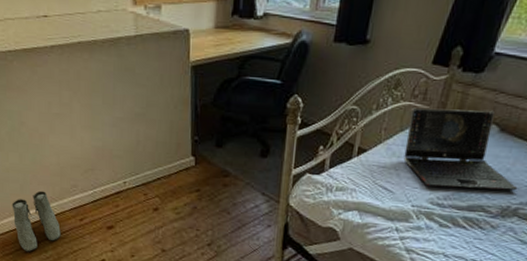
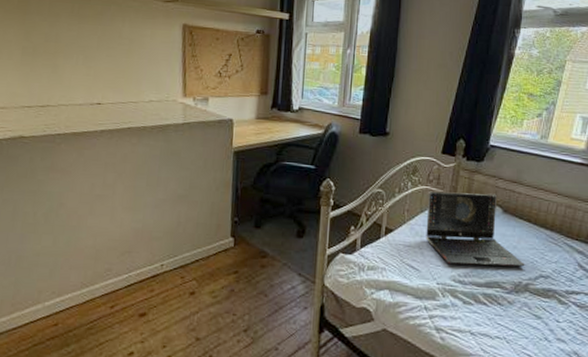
boots: present [12,190,61,252] -> none [36,275,88,347]

